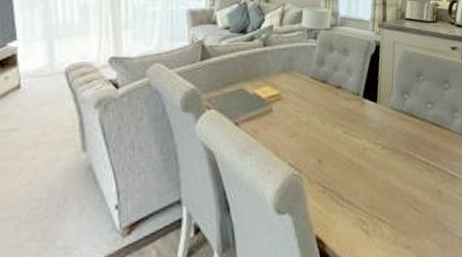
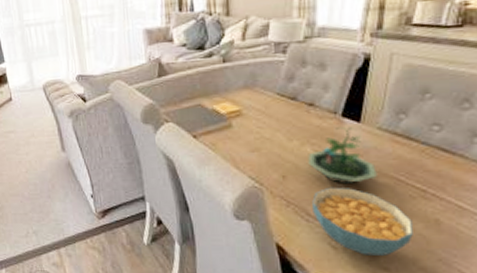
terrarium: none [339,107,394,164] -> present [308,127,377,185]
cereal bowl: none [345,167,424,235] -> present [312,188,413,256]

